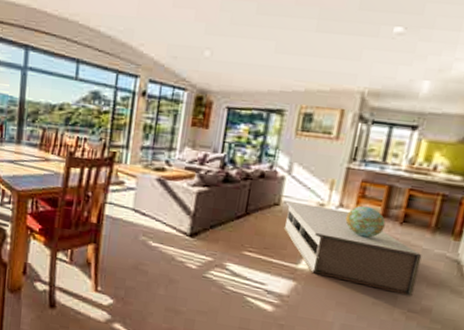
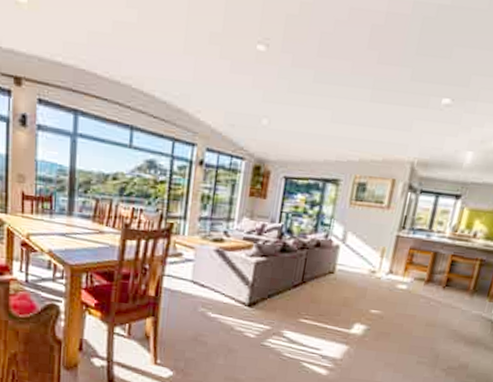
coffee table: present [283,201,422,297] -> none [337,269,461,355]
decorative globe: present [345,205,386,238] -> none [394,271,430,302]

